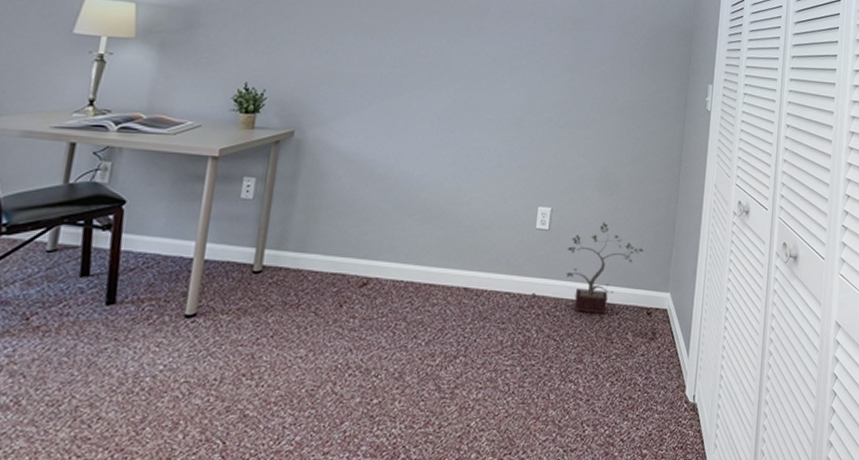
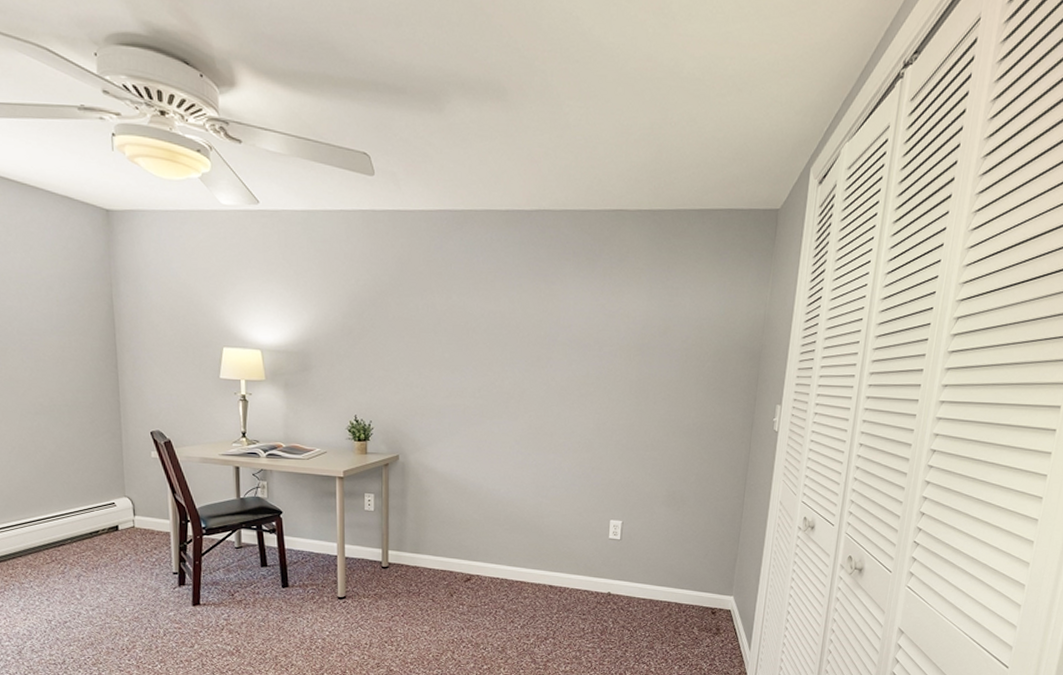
potted plant: present [566,222,644,314] -> none [637,534,709,611]

